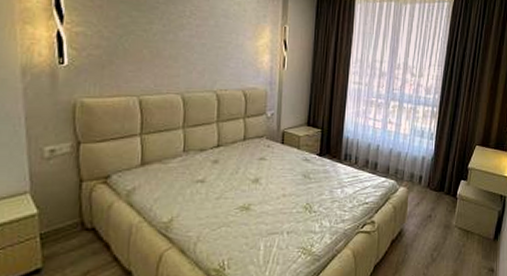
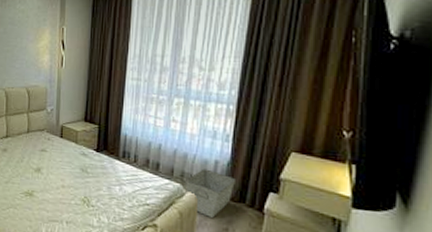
storage bin: none [399,165,438,207] -> present [185,169,237,218]

